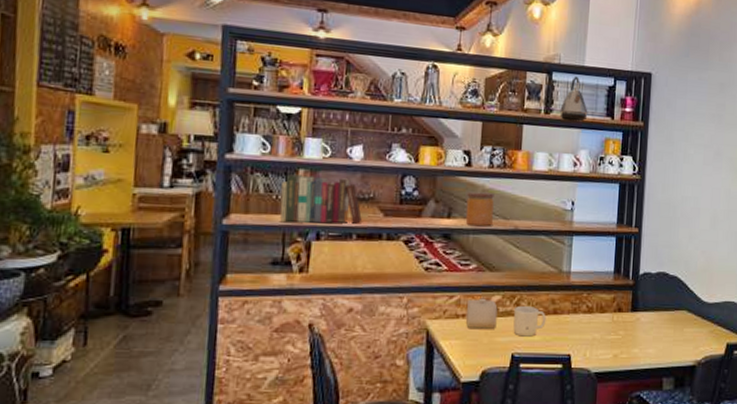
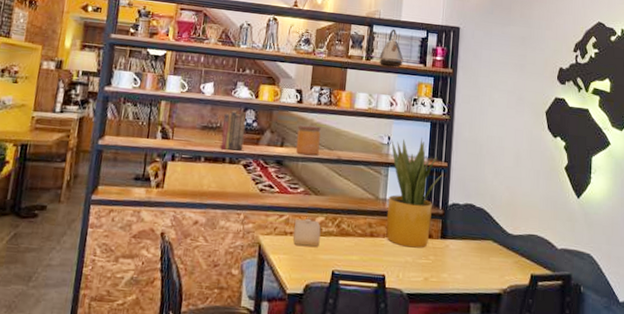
books: present [280,174,362,224] -> none [144,105,210,149]
books: none [375,178,405,225] -> present [220,111,246,151]
mug: present [513,305,546,337] -> none [334,227,364,256]
planter: none [571,201,634,323] -> present [386,138,443,248]

